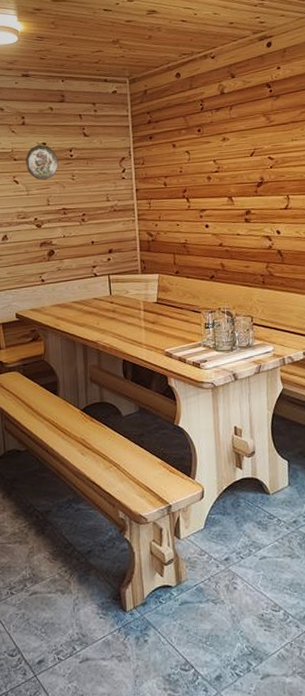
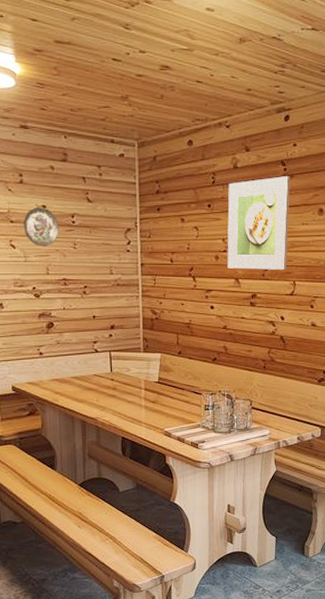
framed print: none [216,97,280,188] -> present [227,176,291,270]

